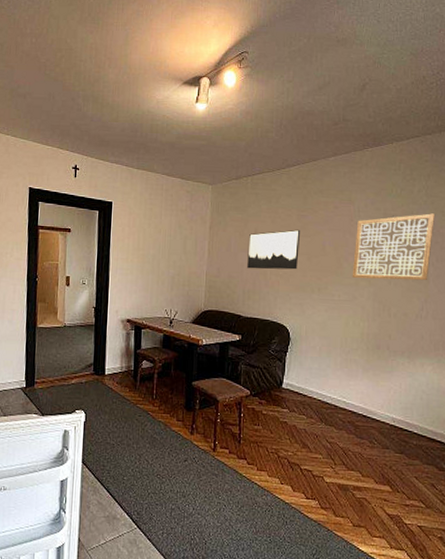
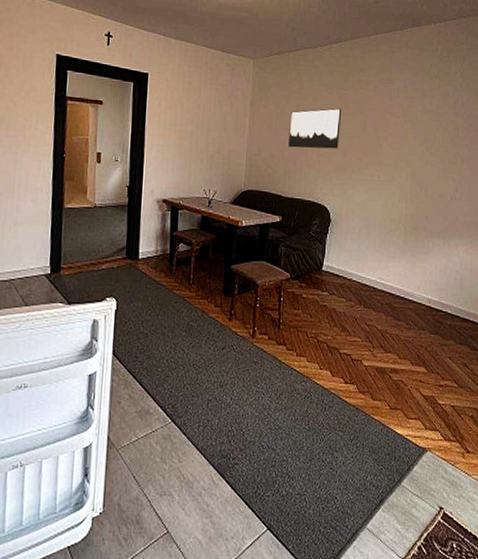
wall art: present [352,213,436,281] -> none [391,95,470,163]

